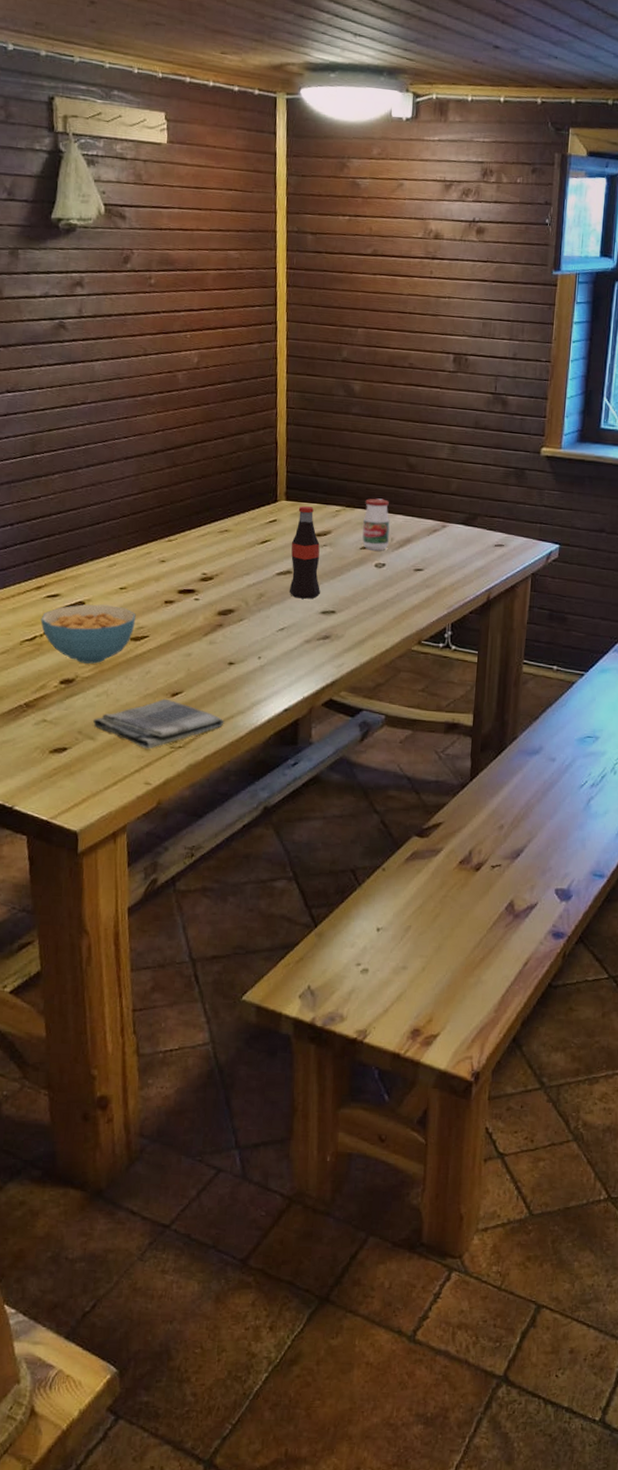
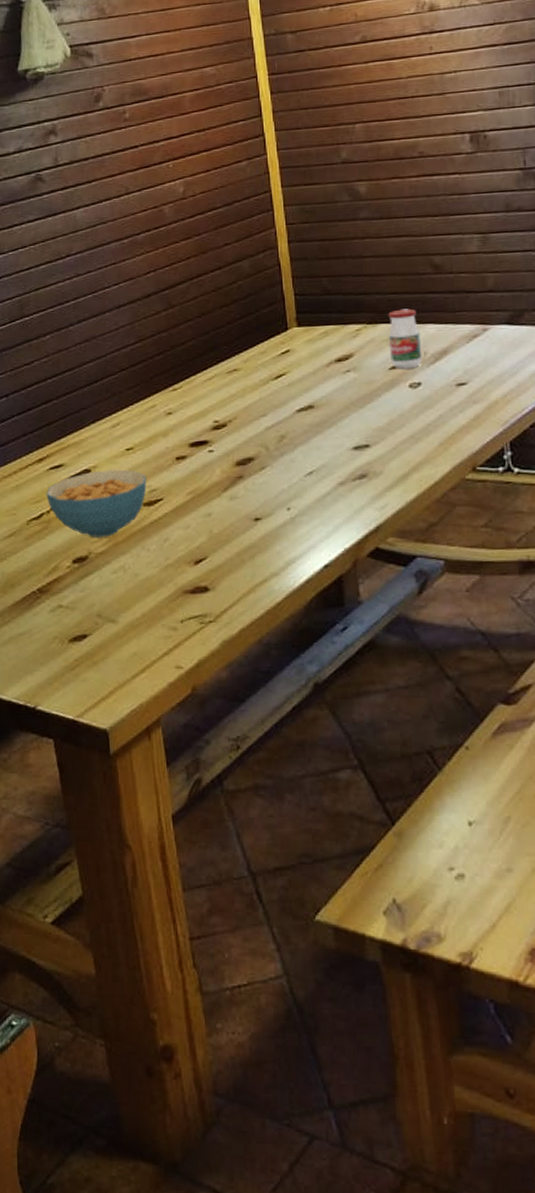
dish towel: present [92,698,225,749] -> none [111,567,257,628]
bottle: present [289,506,320,599] -> none [309,330,349,436]

